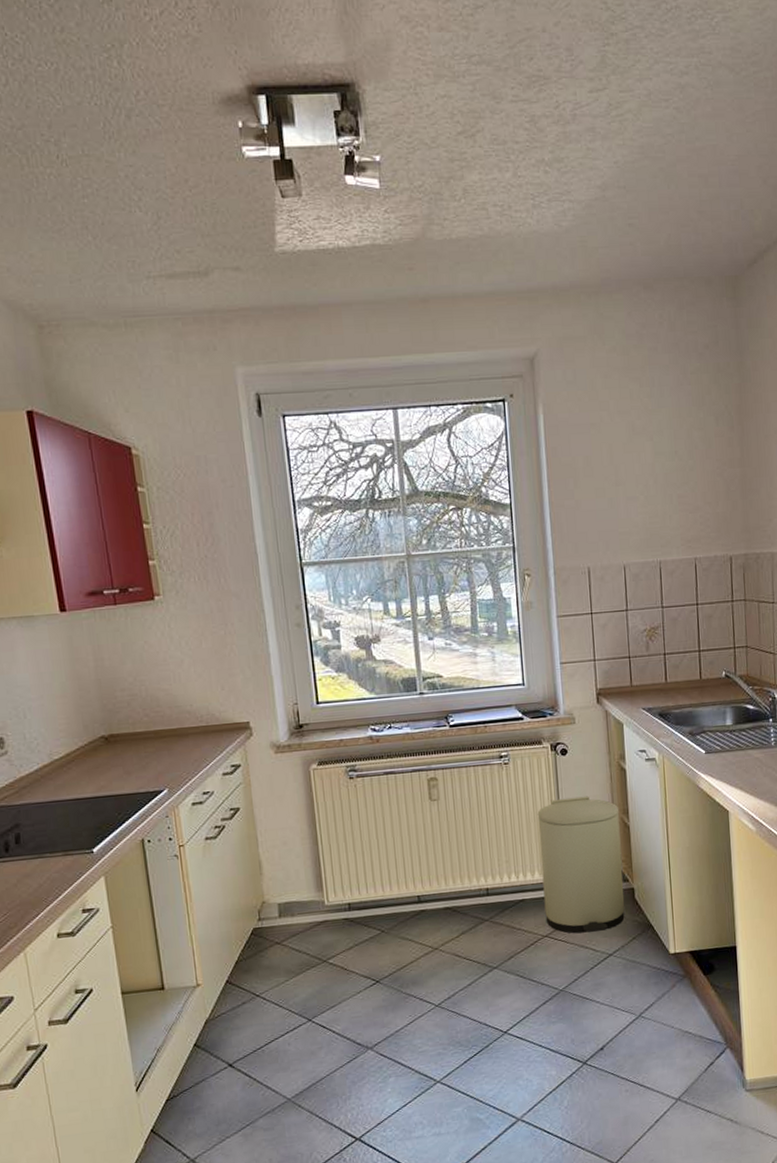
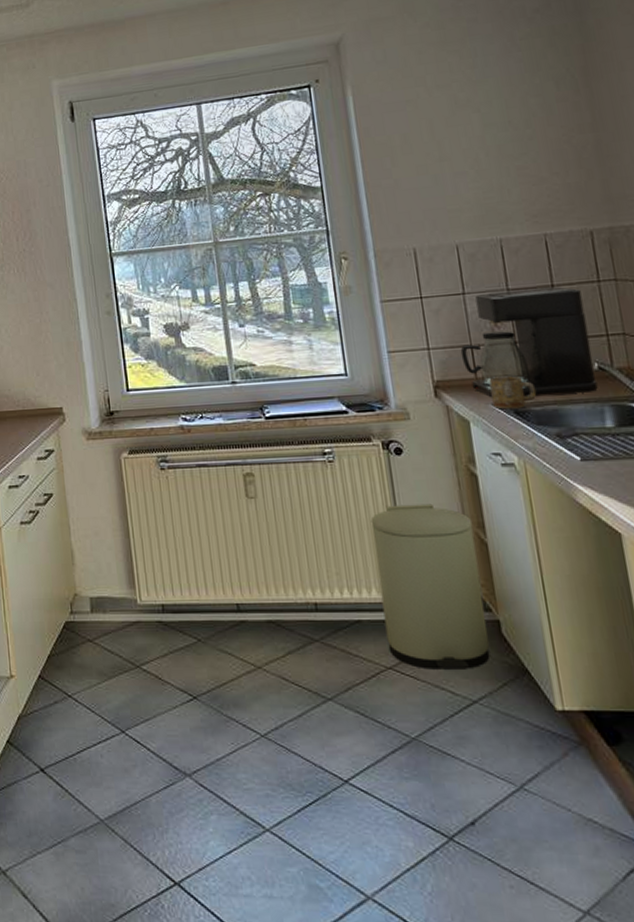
coffee maker: none [620,605,723,703] -> present [460,286,598,398]
mug: none [641,683,677,713] -> present [489,376,537,410]

